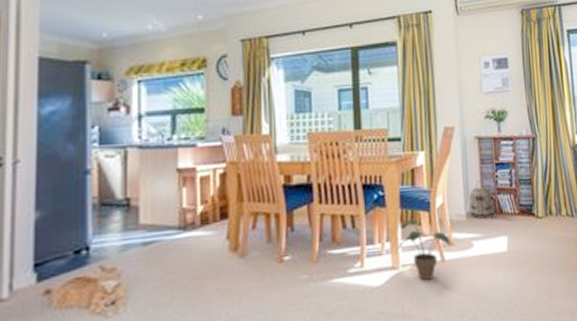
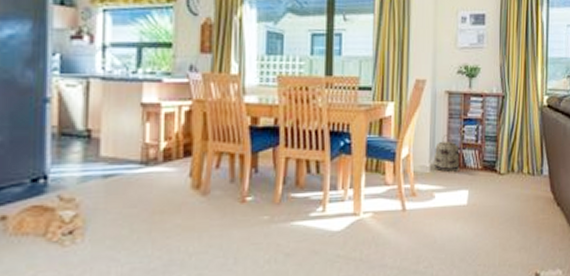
potted plant: present [399,220,451,280] -> none [361,169,413,228]

